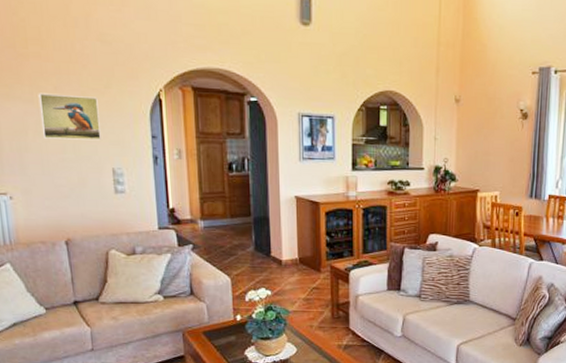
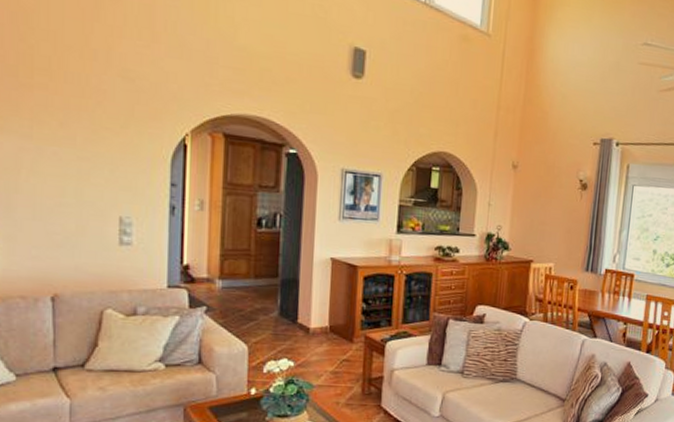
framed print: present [38,93,101,141] -> none [38,128,111,185]

